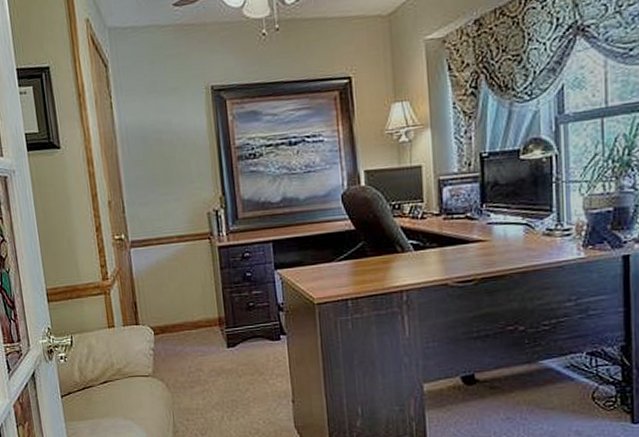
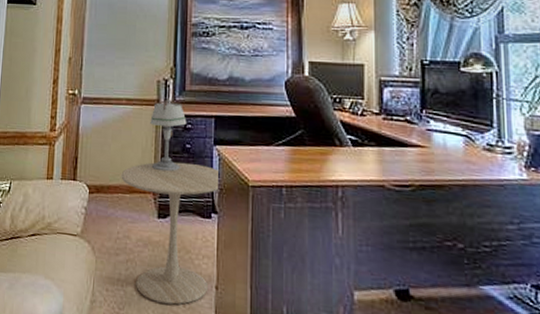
side table: none [184,290,285,423] -> present [121,162,220,305]
table lamp: none [206,230,244,303] -> present [150,99,187,172]

